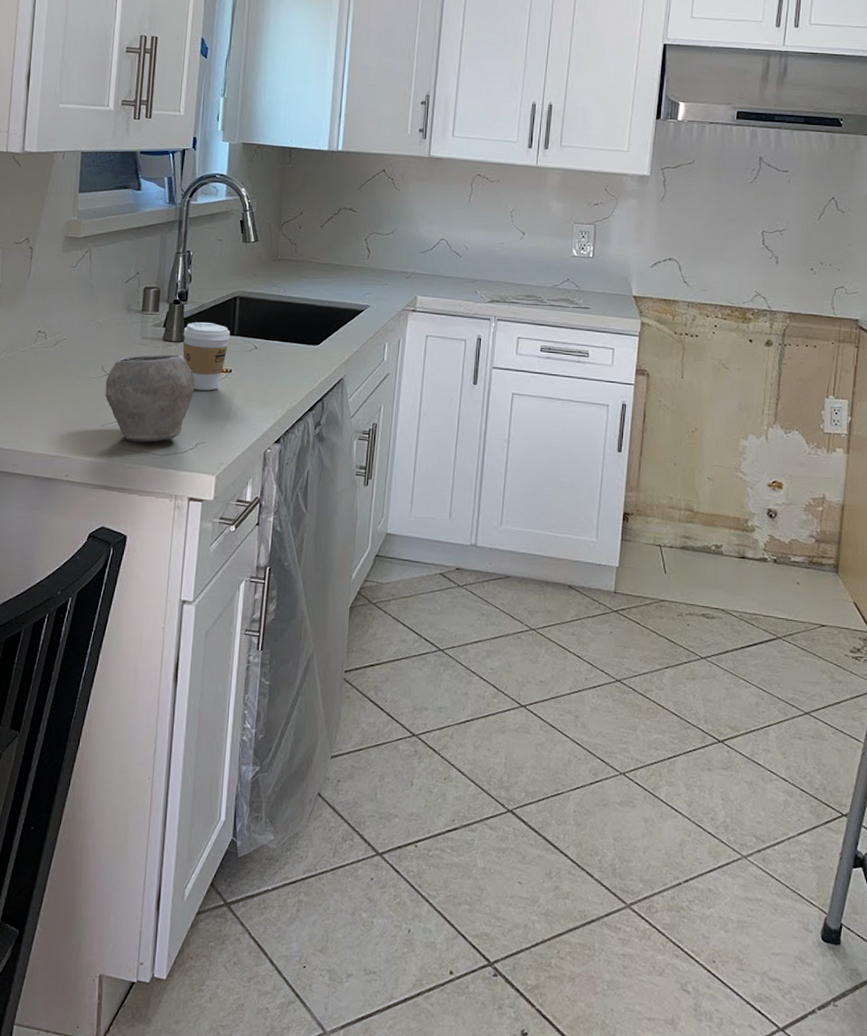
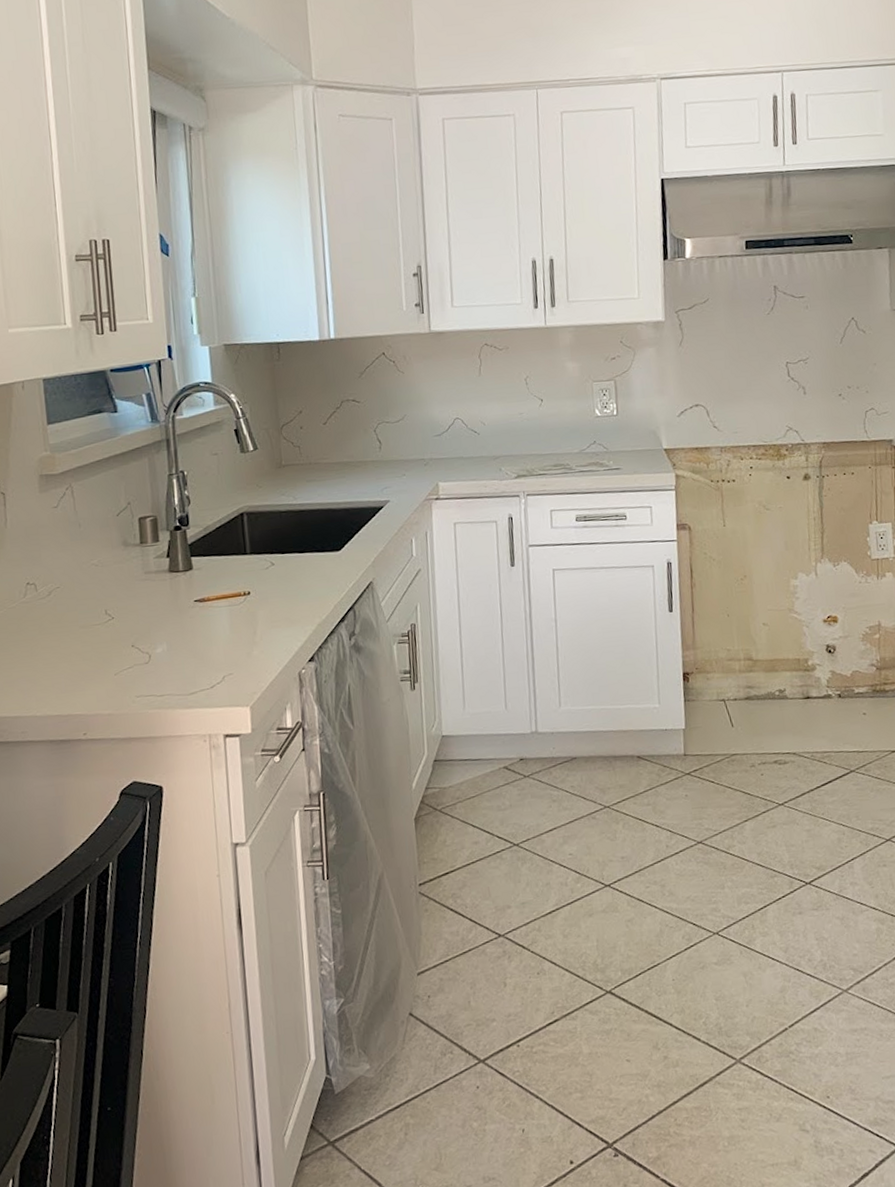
bowl: present [105,354,195,443] -> none [112,584,213,686]
coffee cup: present [182,322,230,391] -> none [190,544,243,620]

